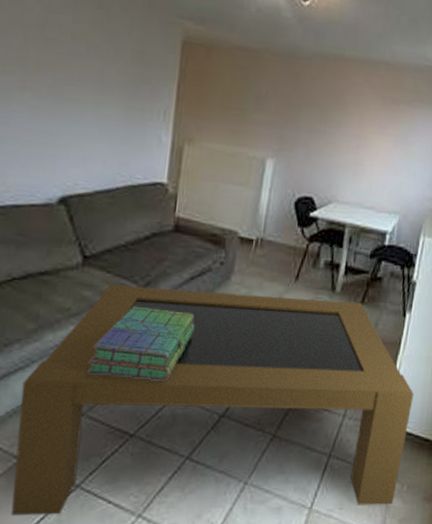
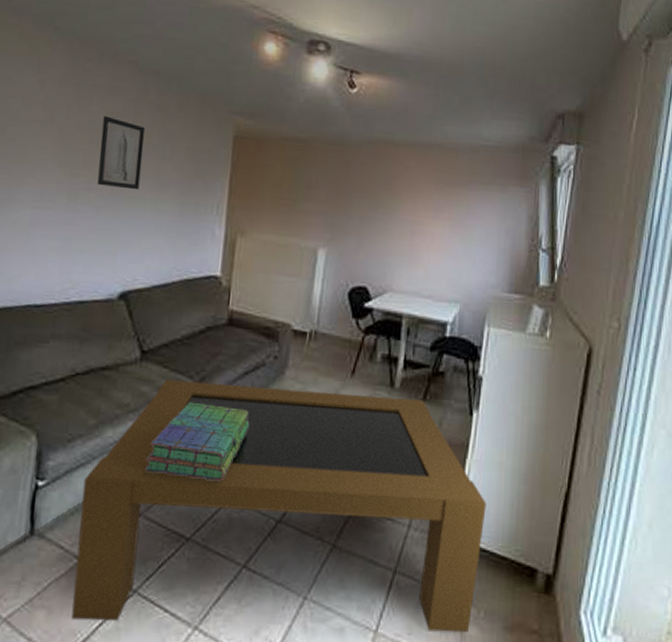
wall art: none [33,10,87,92] -> present [97,116,146,190]

